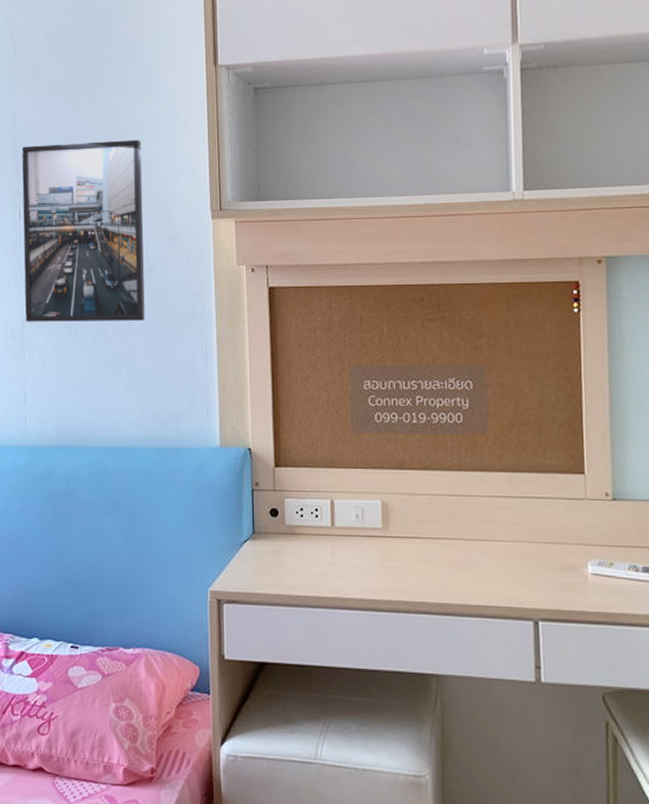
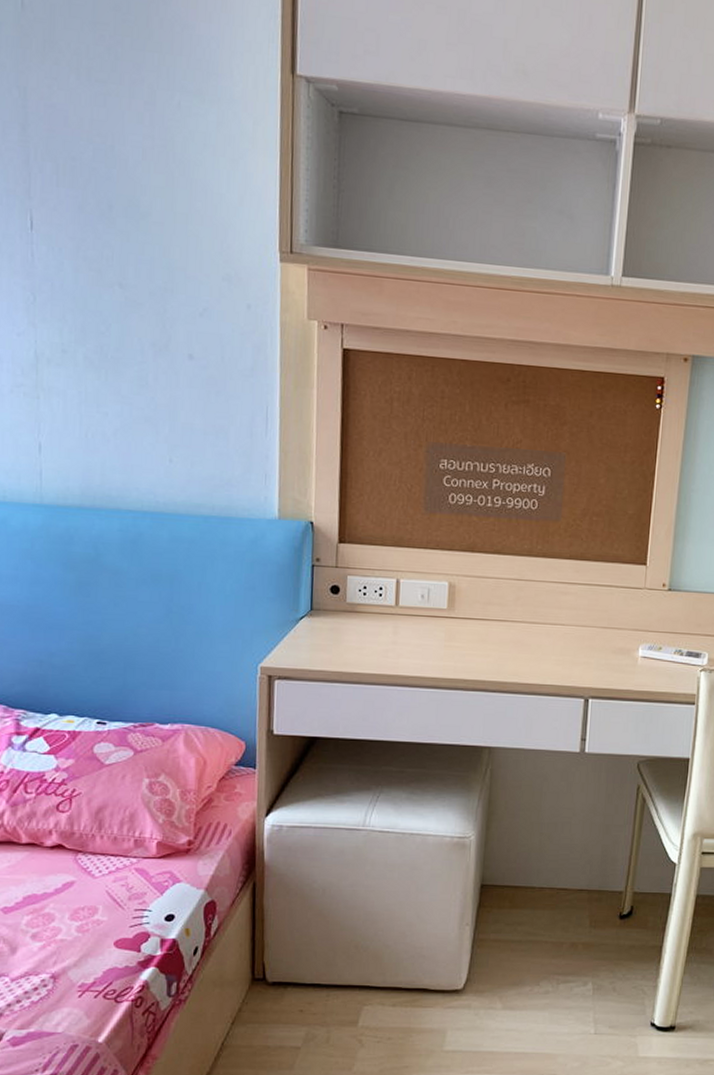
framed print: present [22,139,145,322] -> none [34,135,196,371]

